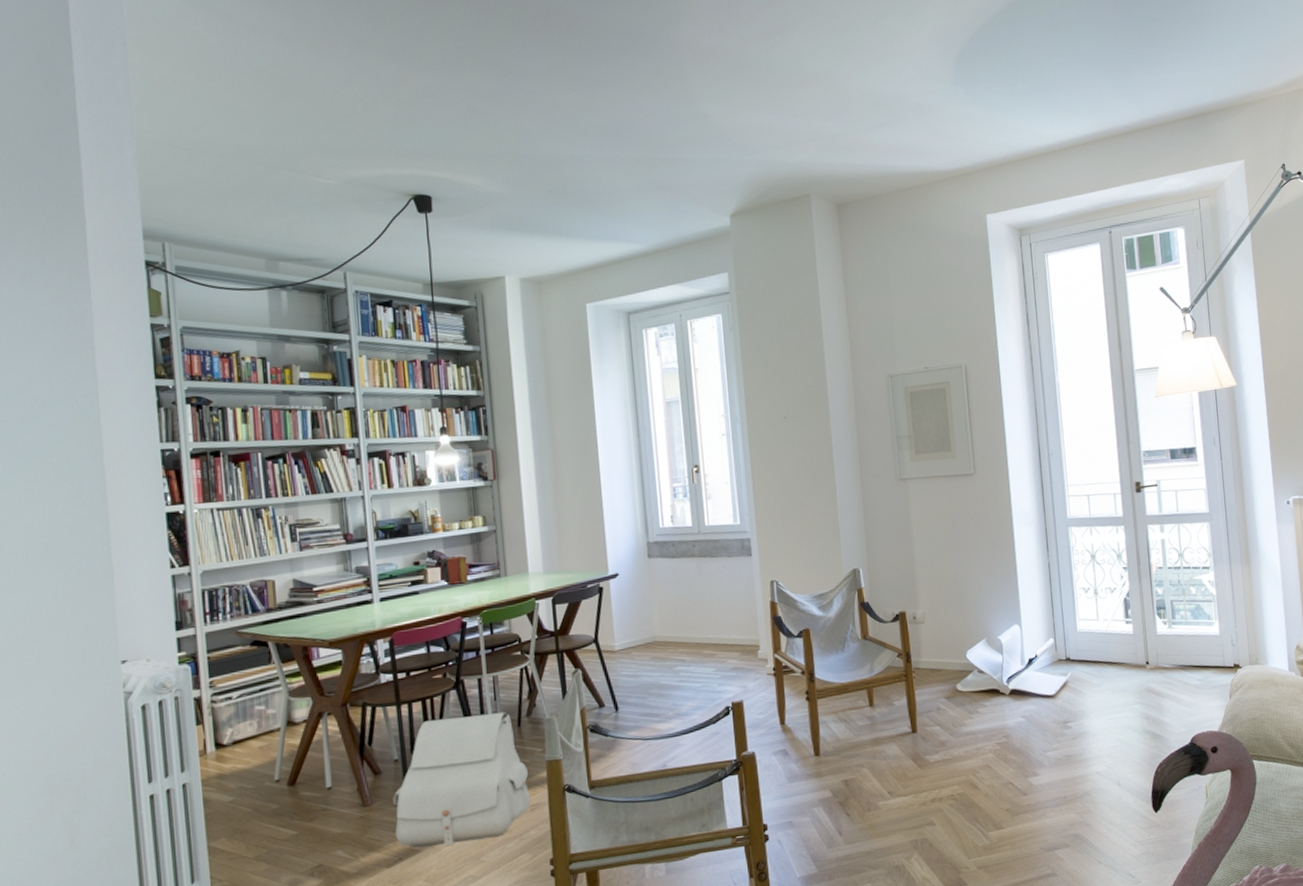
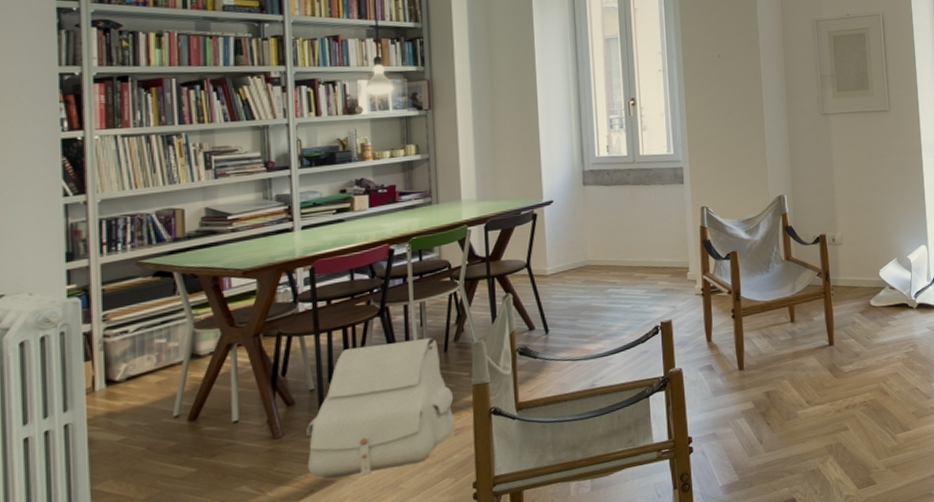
decorative box: present [441,556,469,585] -> none [369,183,398,212]

